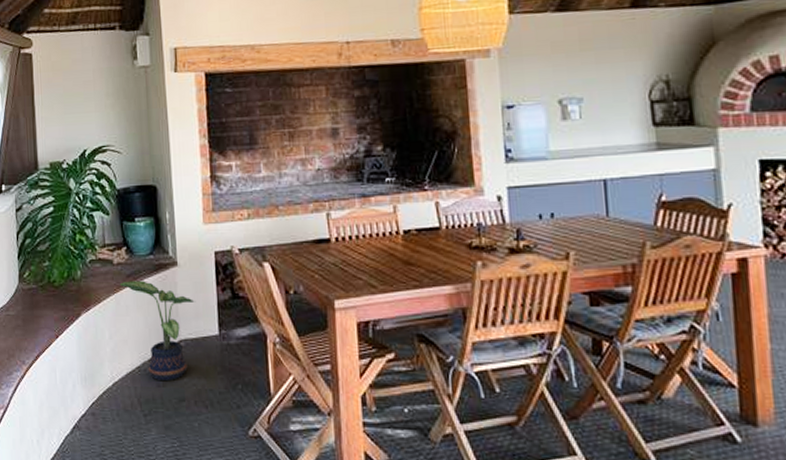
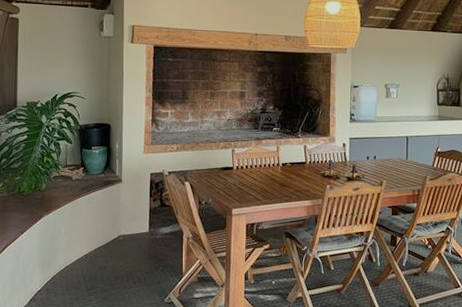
potted plant: present [119,280,195,380] -> none [76,192,133,264]

